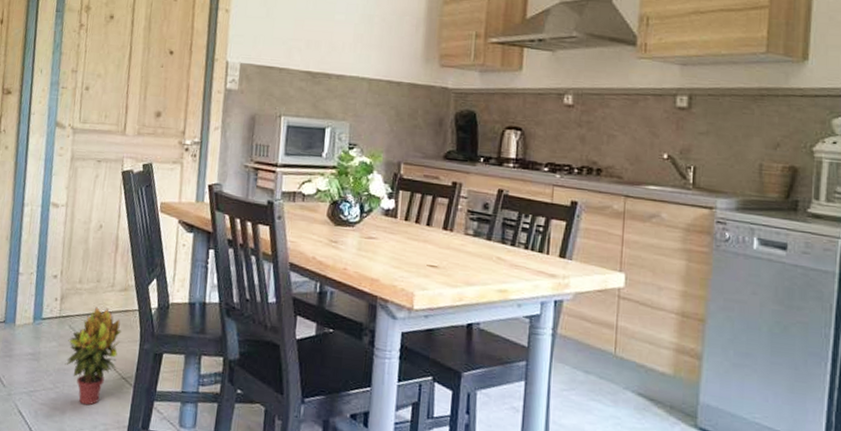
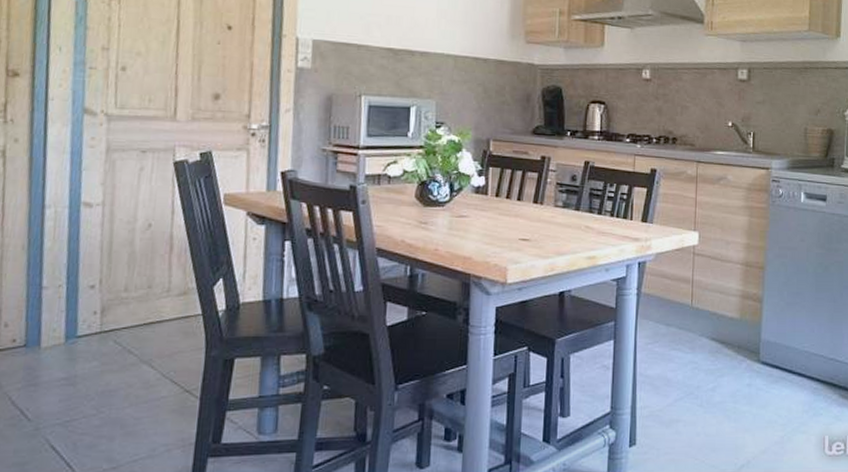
potted plant: present [65,307,122,406] -> none [110,316,182,427]

